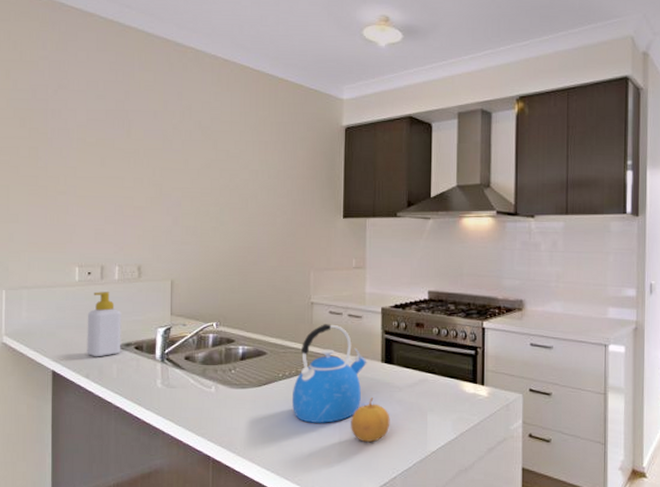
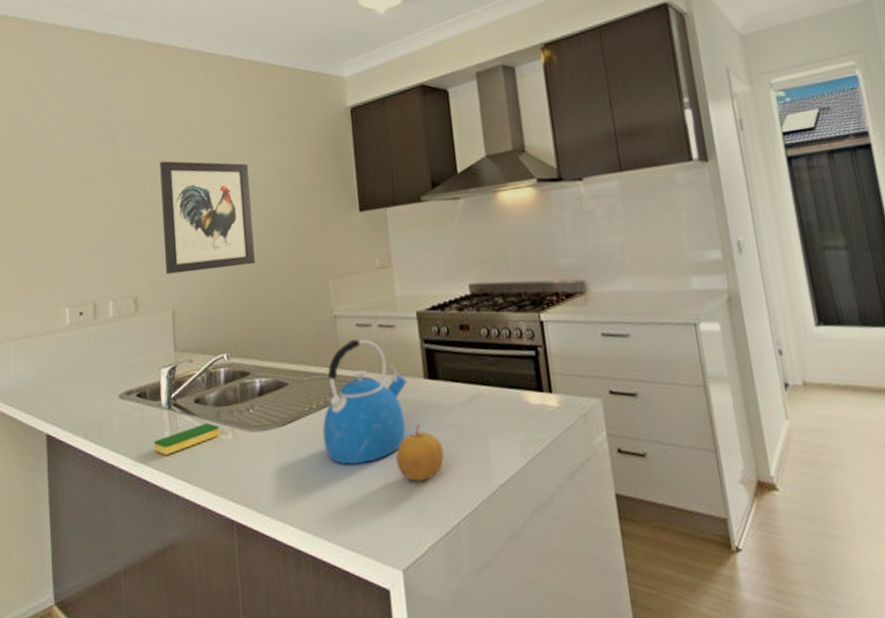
soap bottle: present [87,292,122,357] -> none [81,332,122,412]
dish sponge: none [146,377,204,399] -> present [153,423,220,455]
wall art: none [168,150,250,251] -> present [159,160,255,275]

